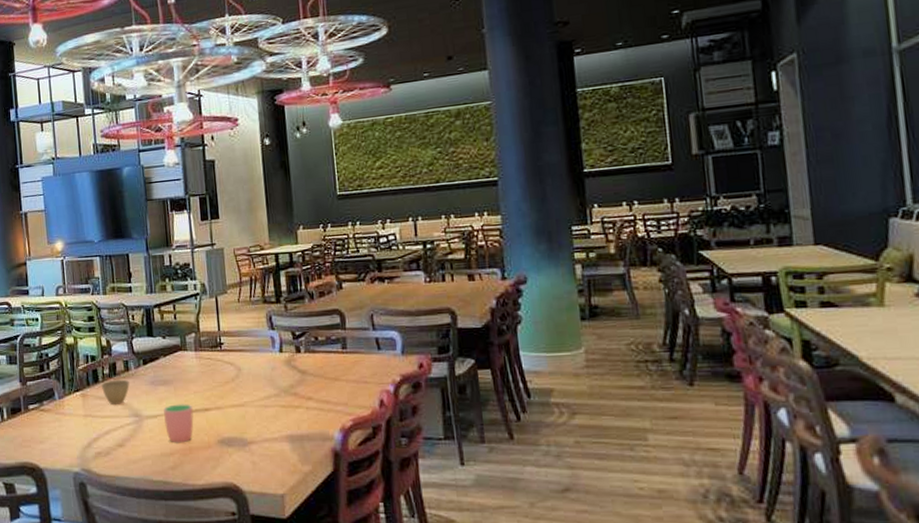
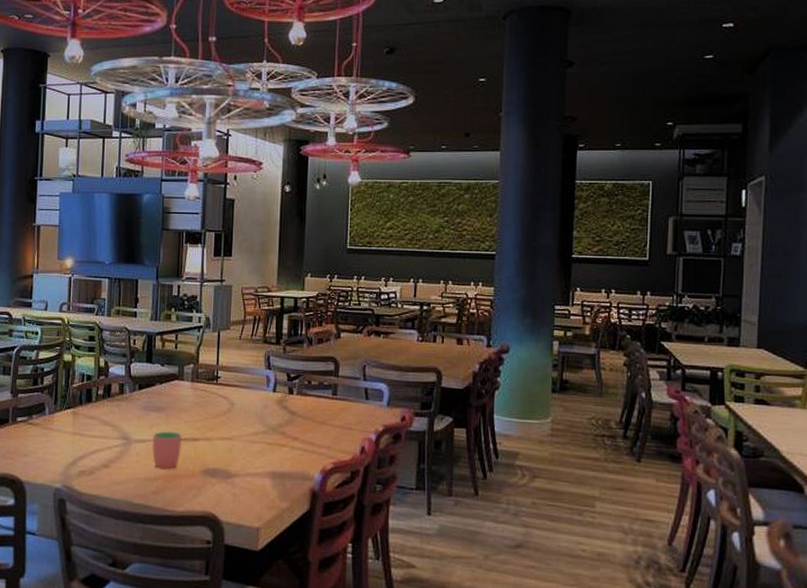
cup: present [101,379,130,406] -> none [94,401,122,427]

